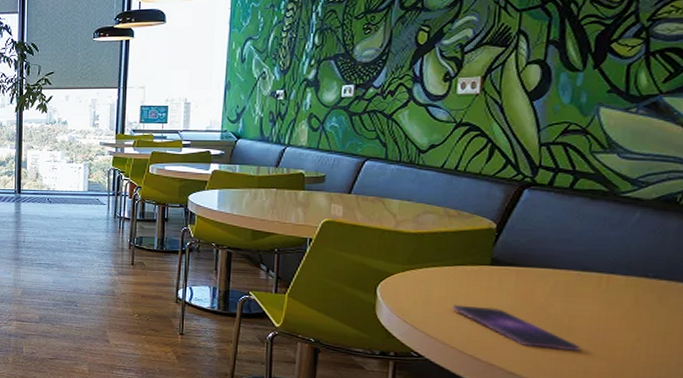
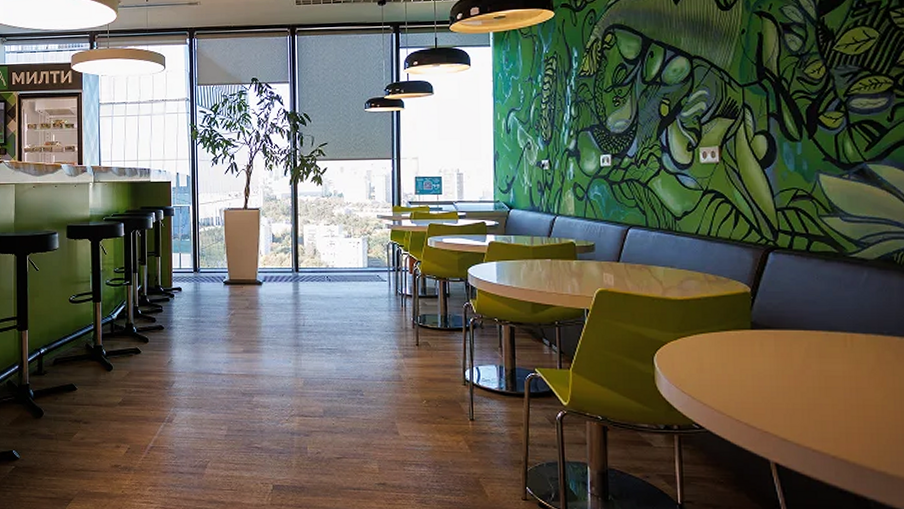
smartphone: present [452,304,581,351] -> none [723,371,840,413]

